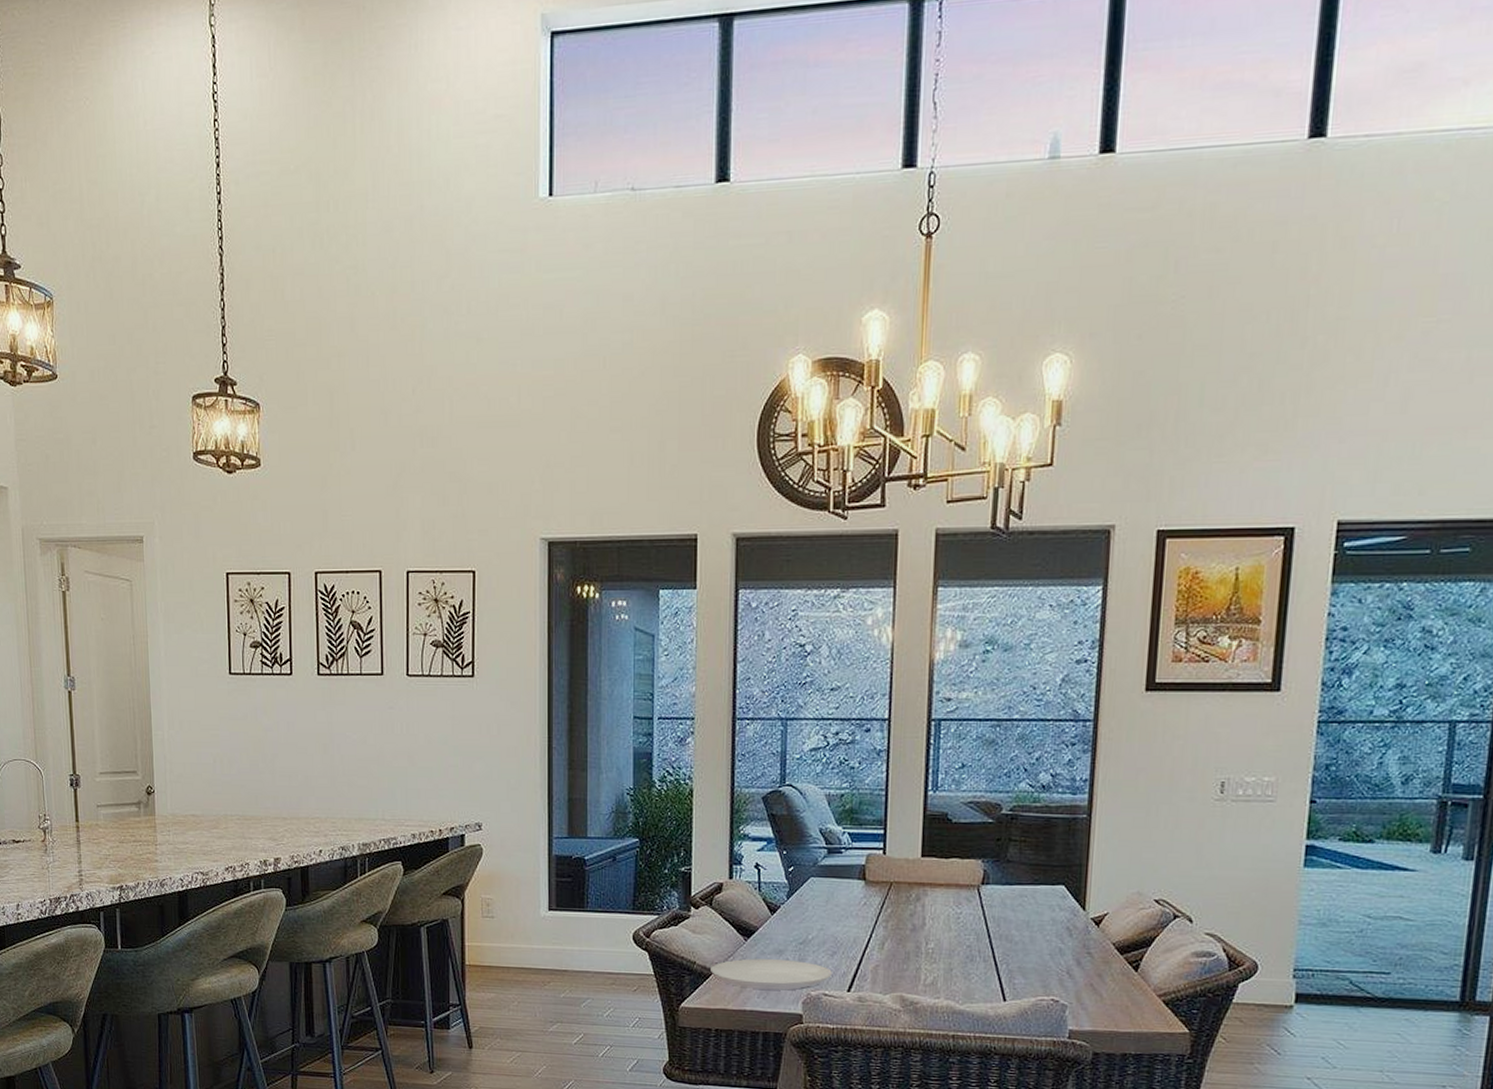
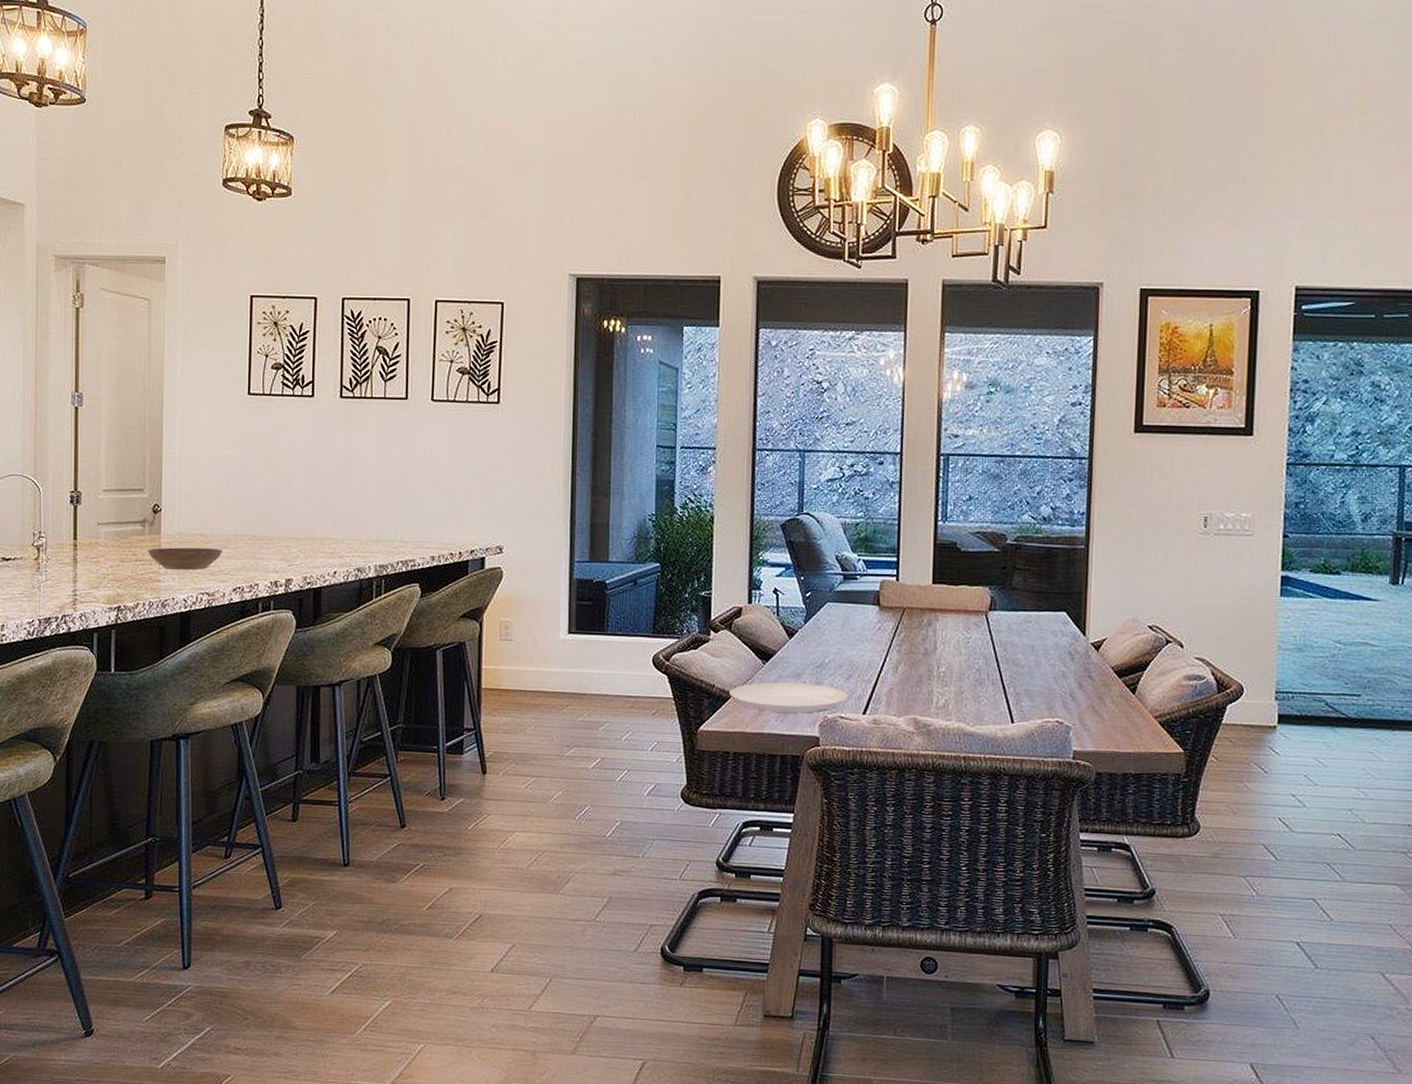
bowl: none [143,827,214,850] -> present [147,547,223,570]

